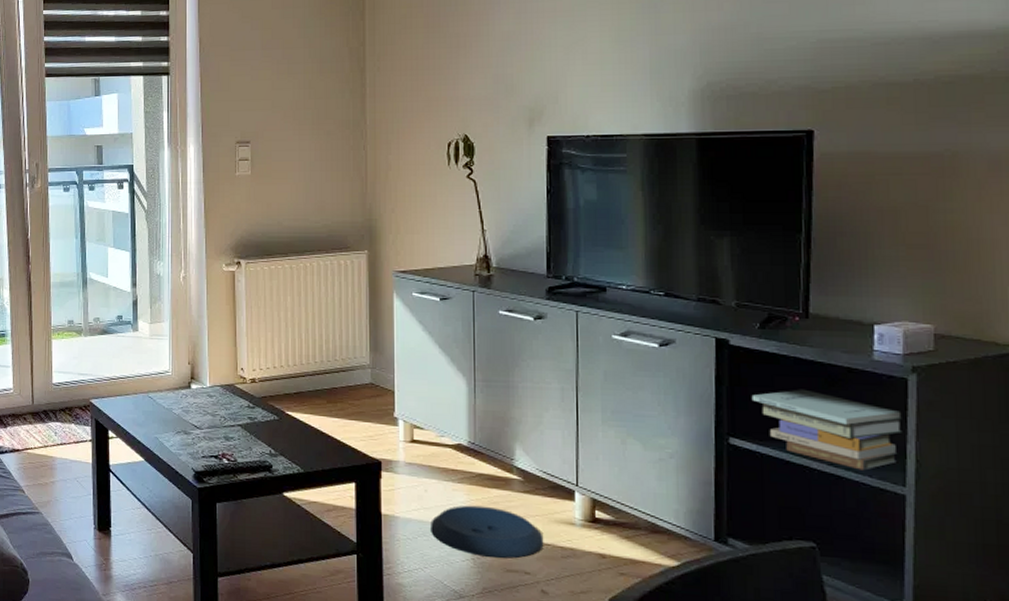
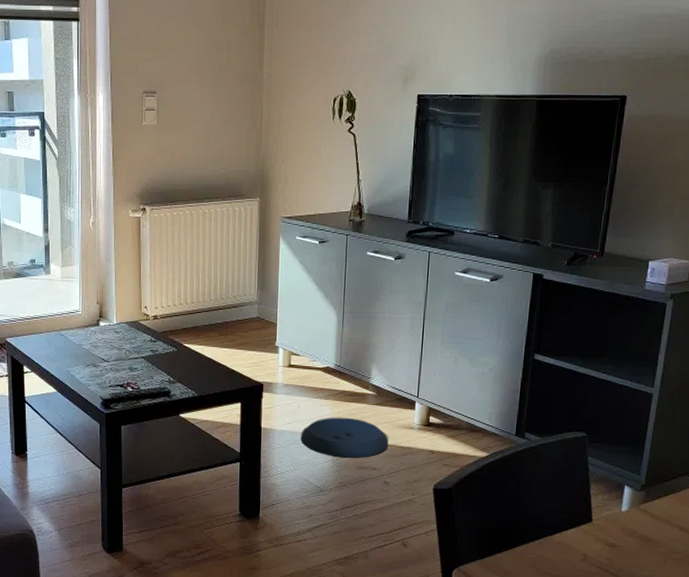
books: present [751,389,902,471] -> none [554,314,659,376]

